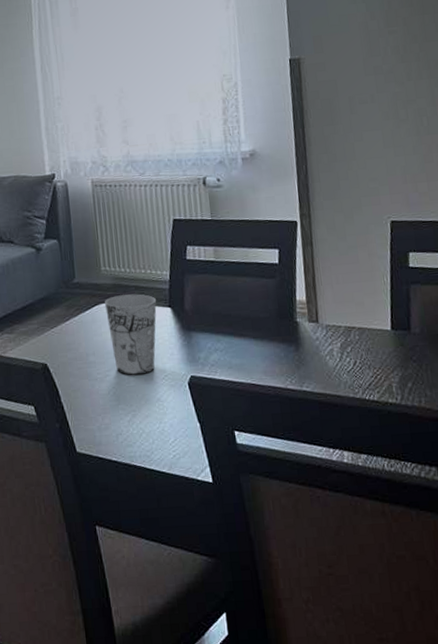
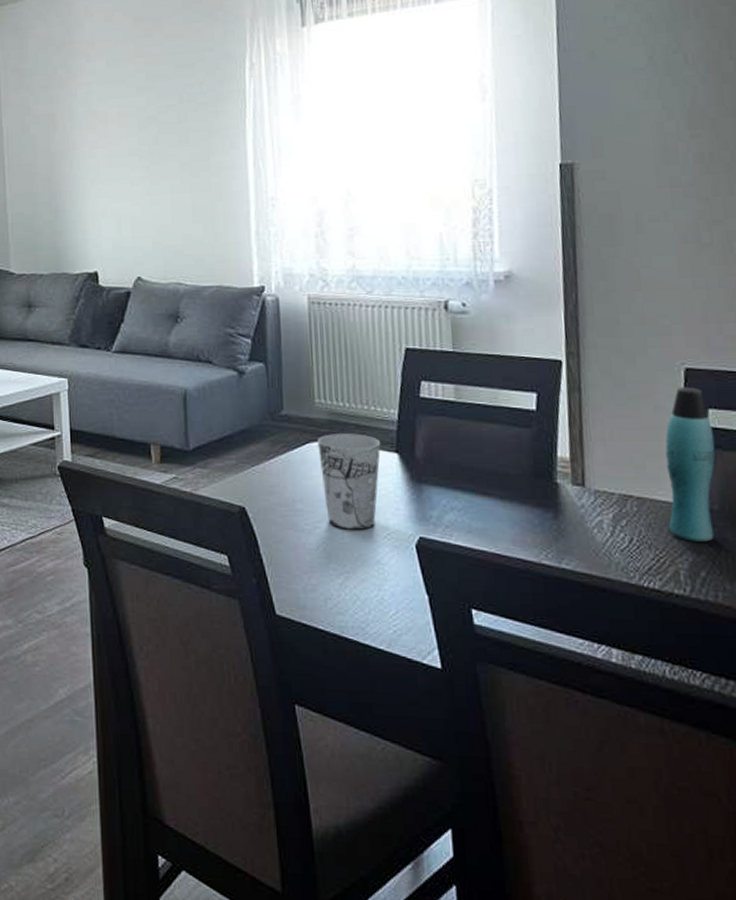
bottle: none [378,236,417,360] -> present [665,387,716,542]

